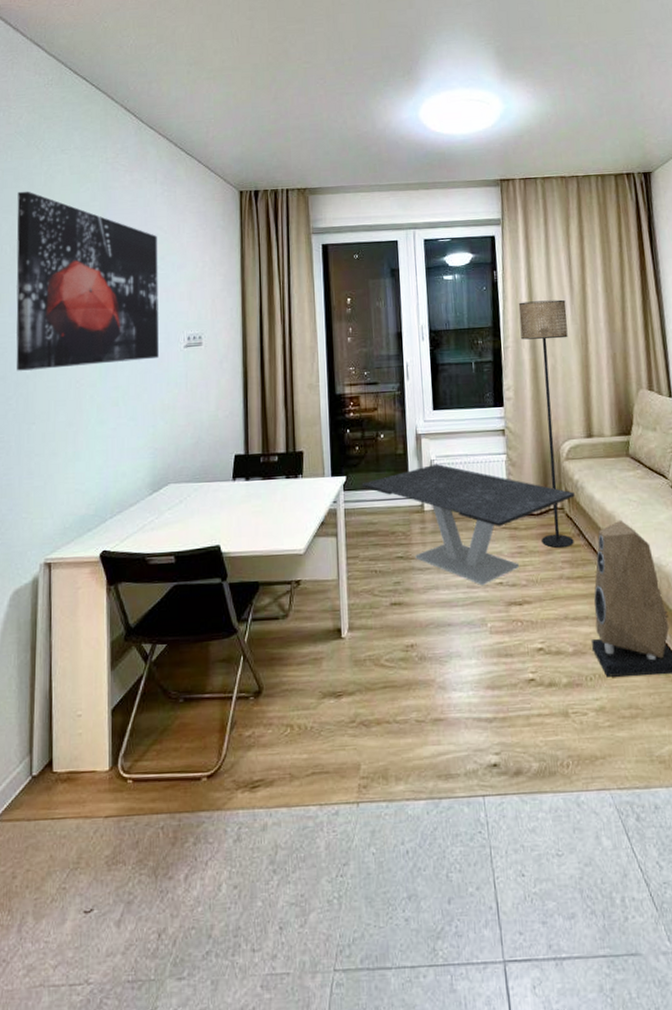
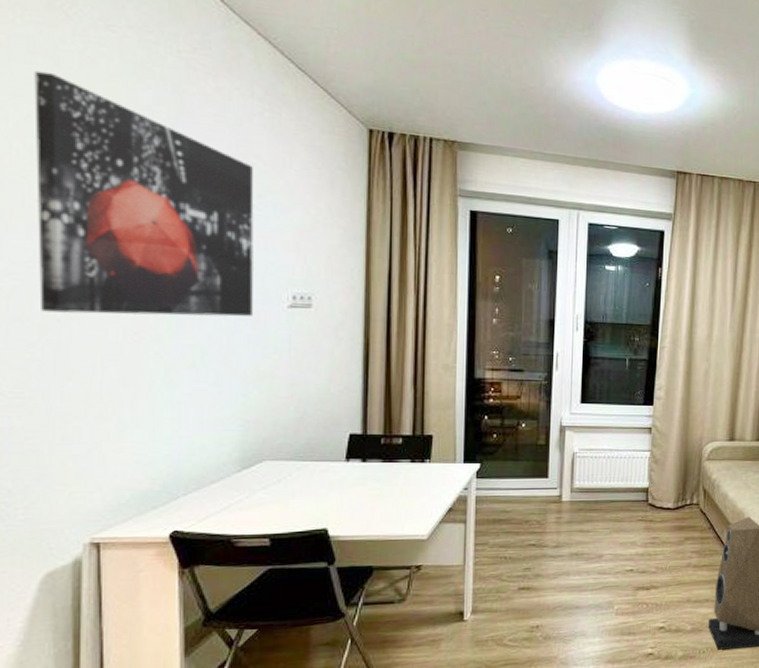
coffee table: present [361,463,575,585] -> none [497,456,711,572]
floor lamp: present [518,299,574,549] -> none [675,303,727,540]

